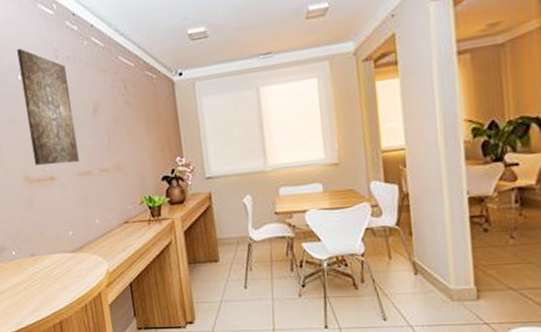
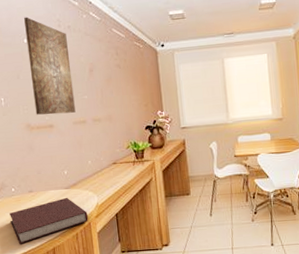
notebook: none [11,262,98,315] -> present [9,197,88,244]

